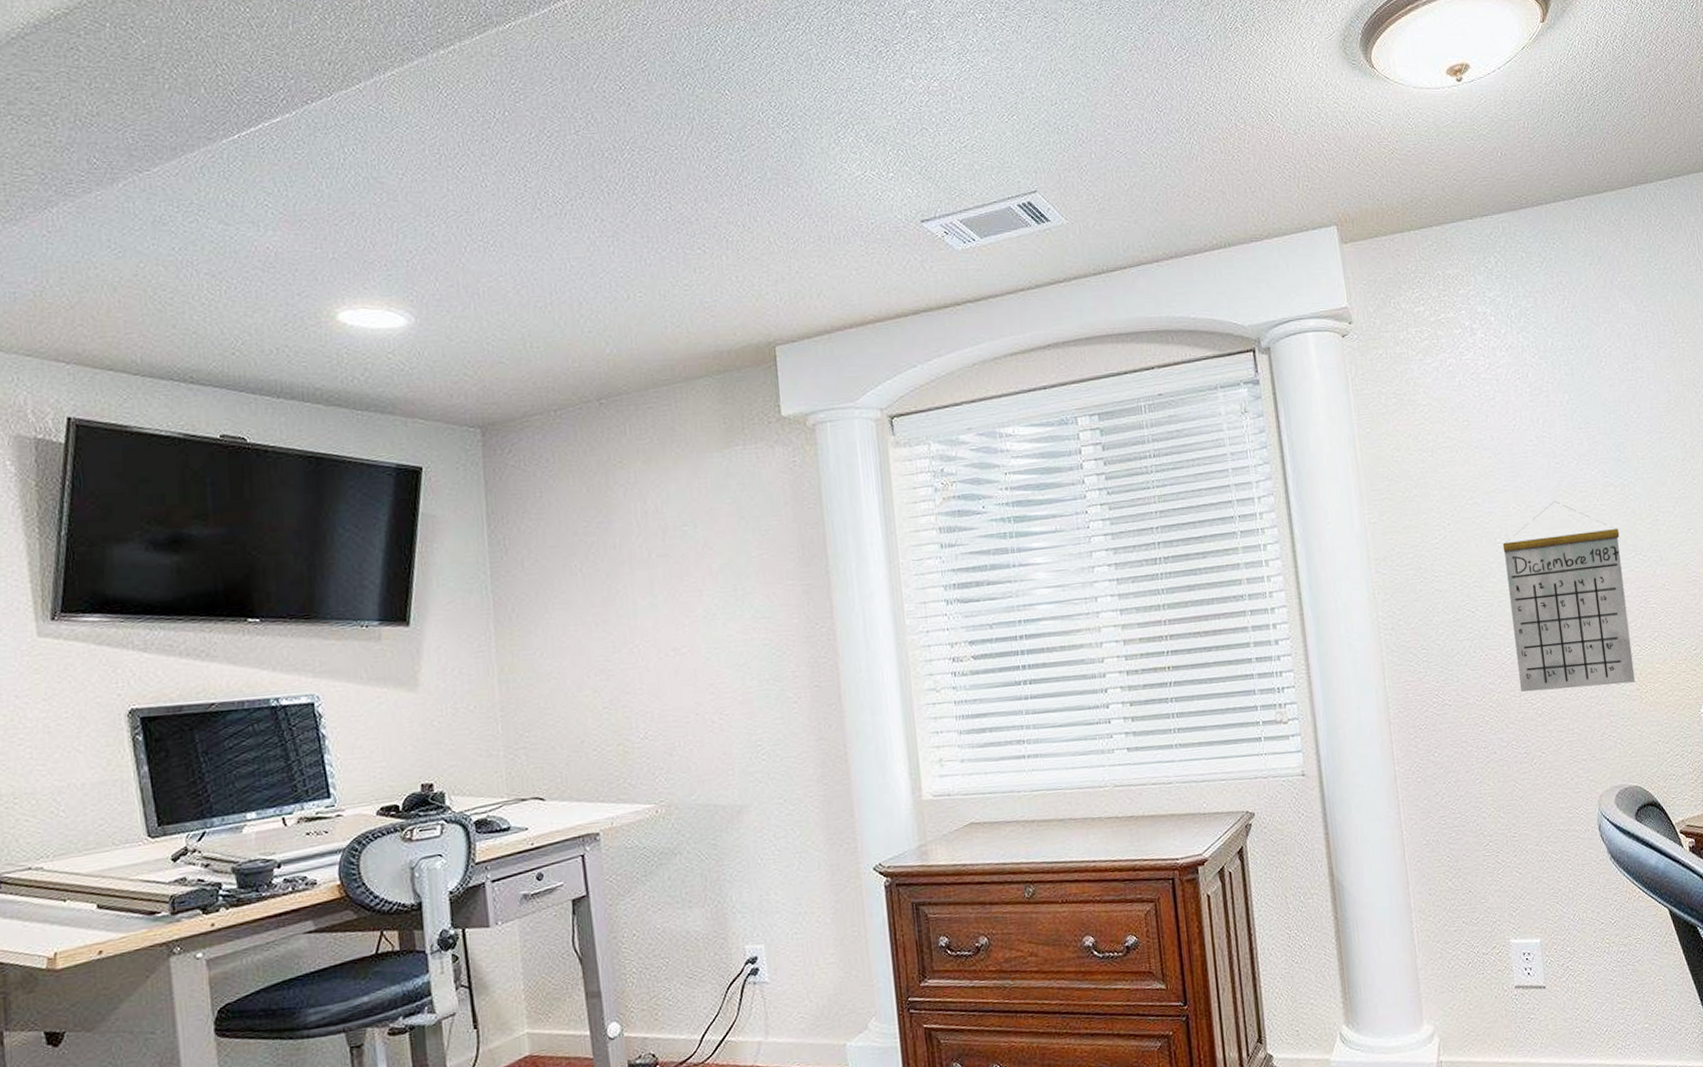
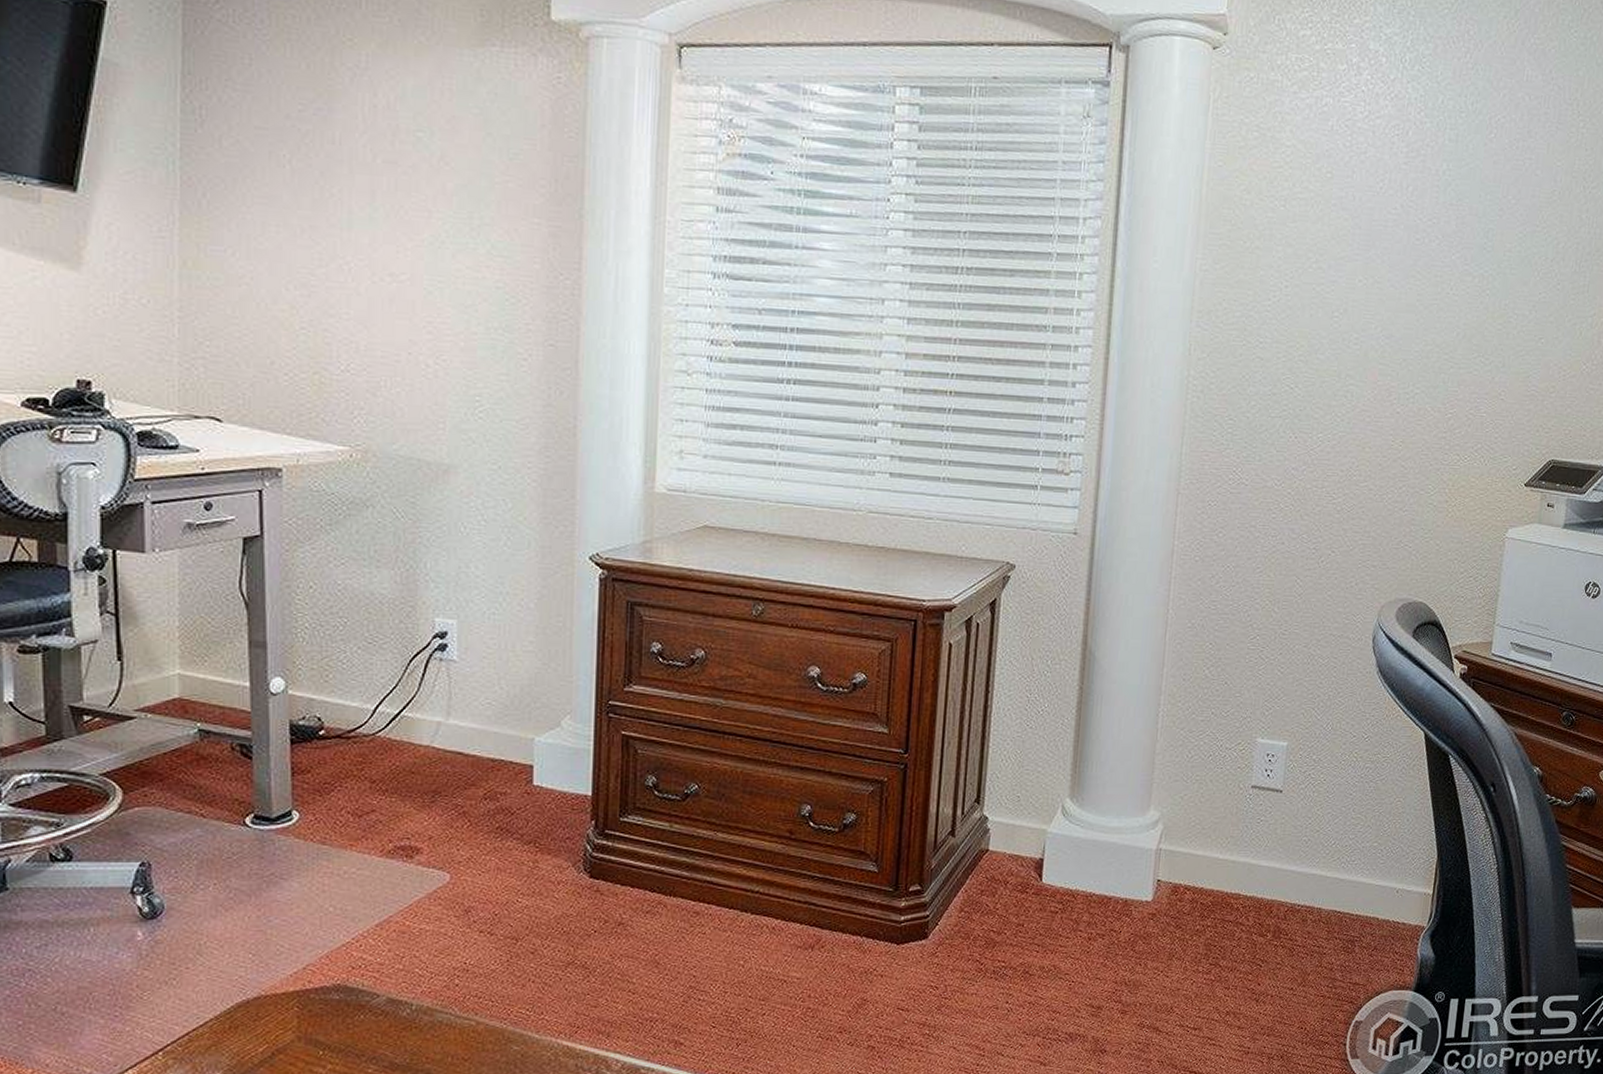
calendar: present [1502,500,1636,693] -> none [1323,281,1467,493]

